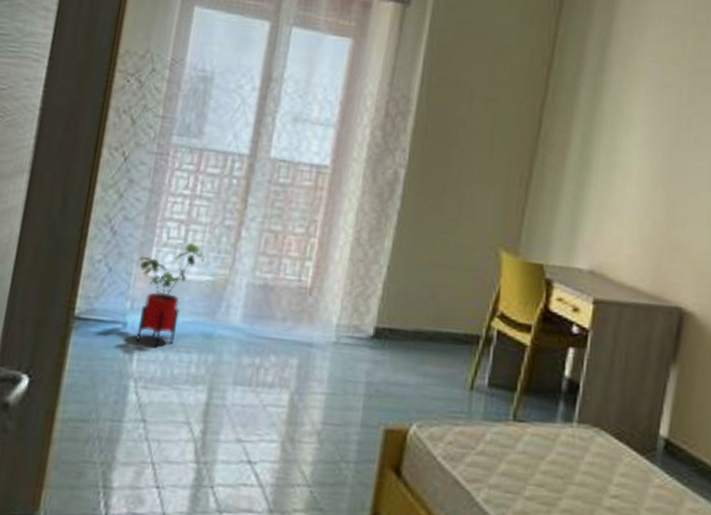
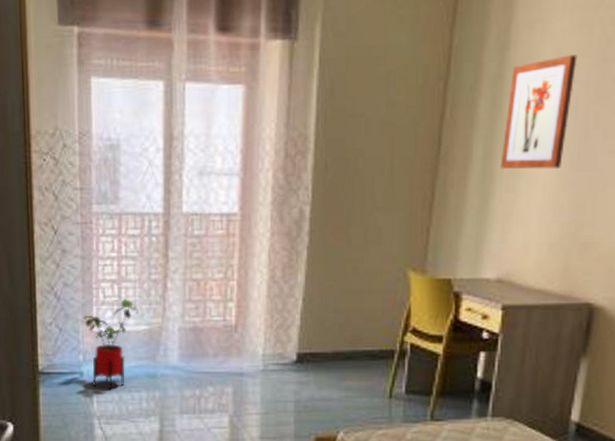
wall art: none [597,60,672,166] -> present [500,55,578,170]

